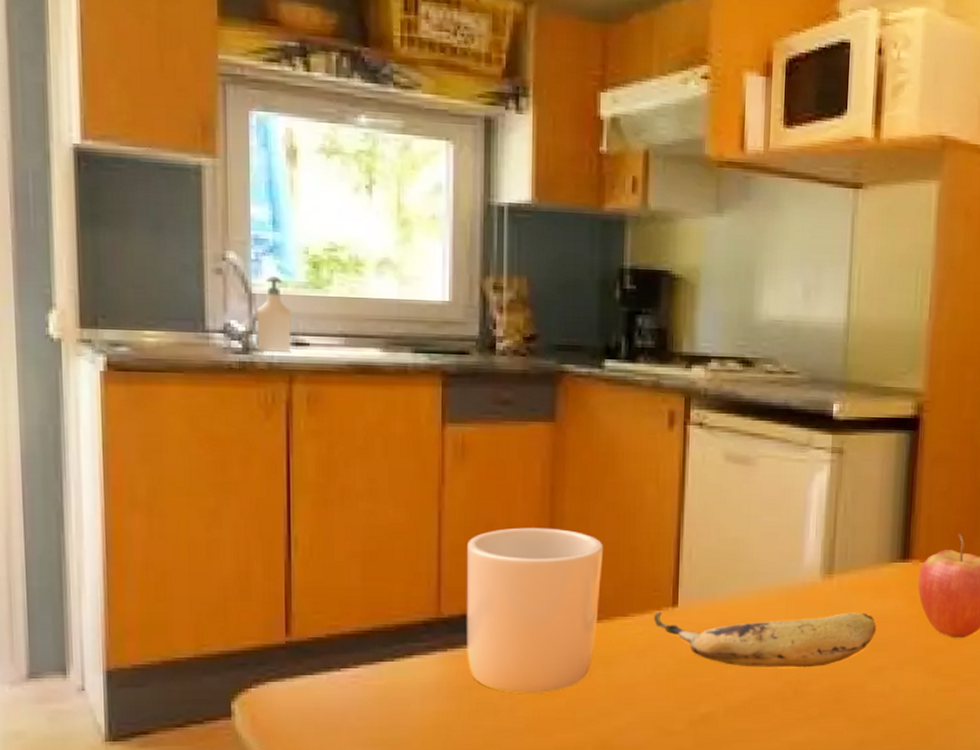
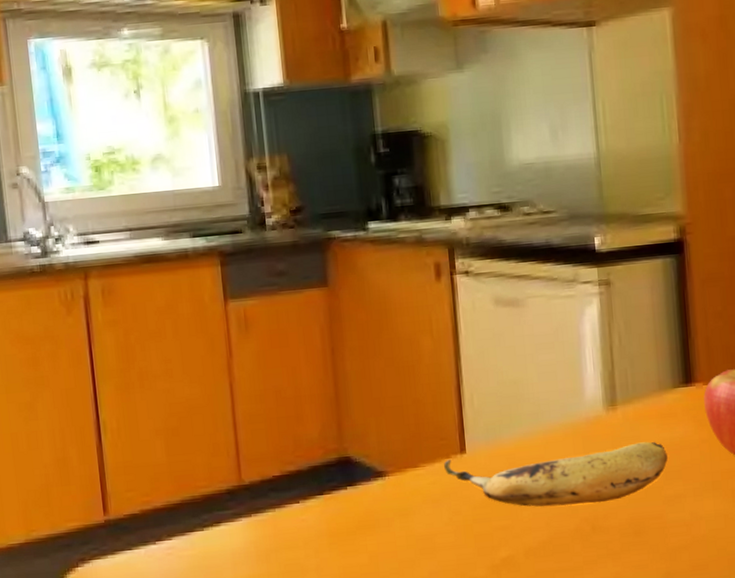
soap bottle: present [256,276,291,352] -> none [50,184,84,253]
mug: present [466,527,603,693] -> none [259,388,391,552]

